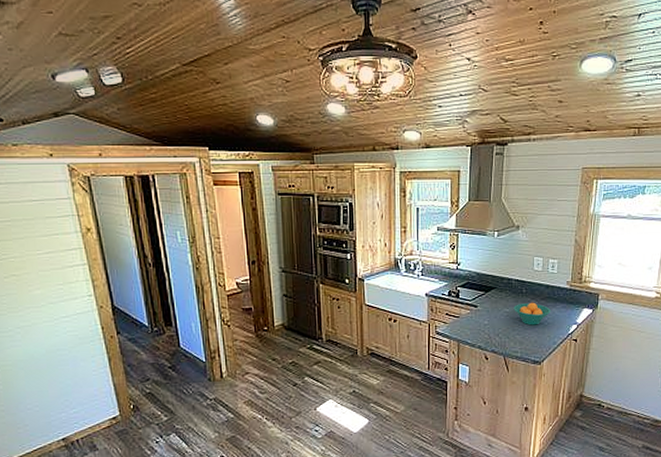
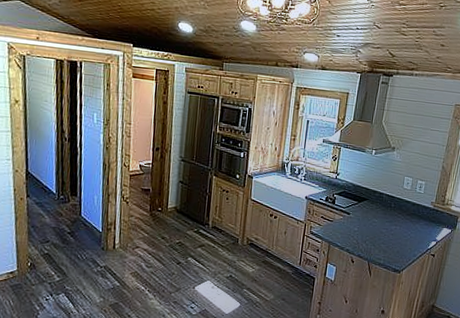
fruit bowl: present [514,302,551,325] -> none [382,216,415,238]

